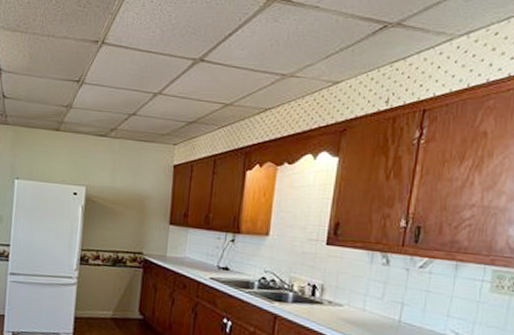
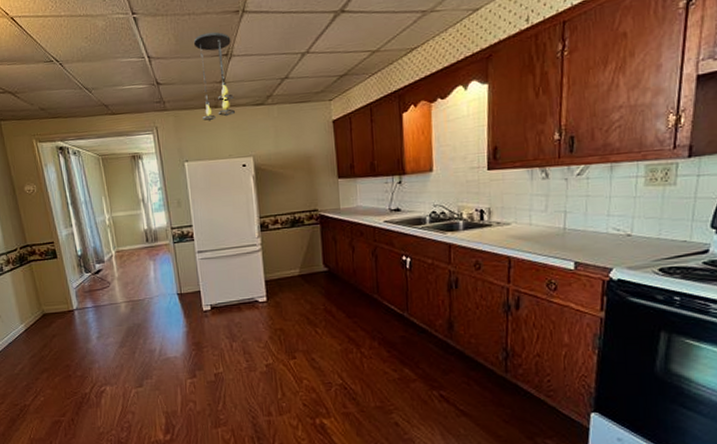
ceiling light fixture: none [42,56,85,143] -> present [193,31,236,121]

